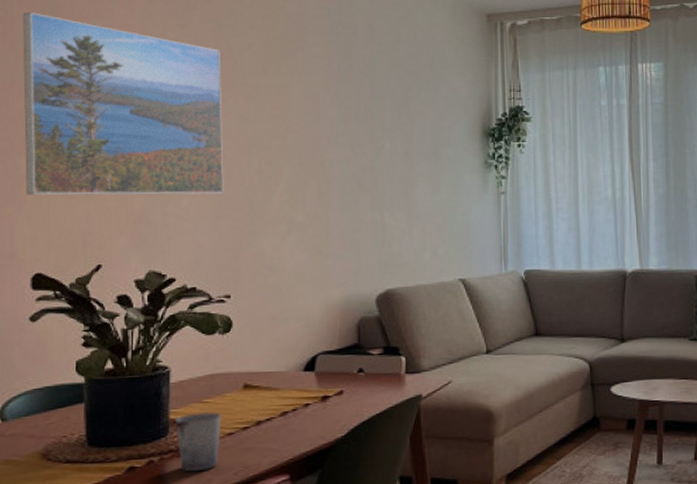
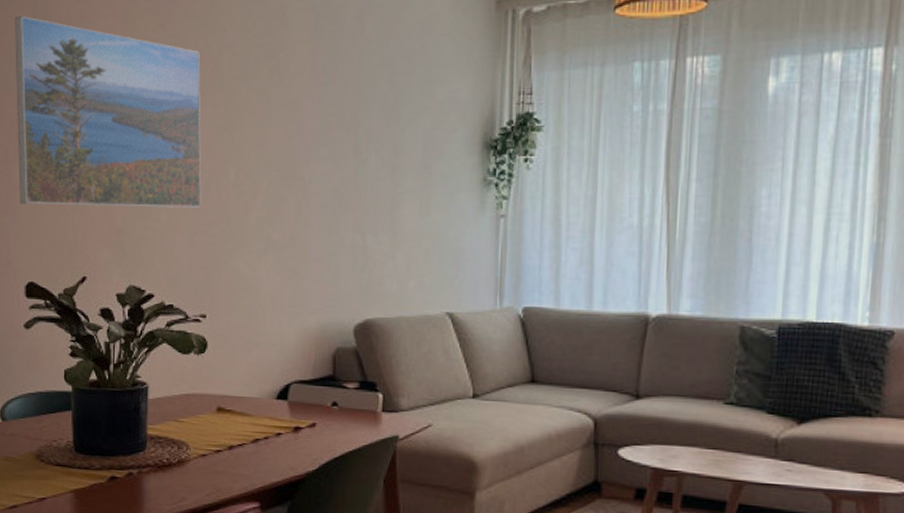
cup: present [175,412,222,472] -> none [152,431,196,489]

